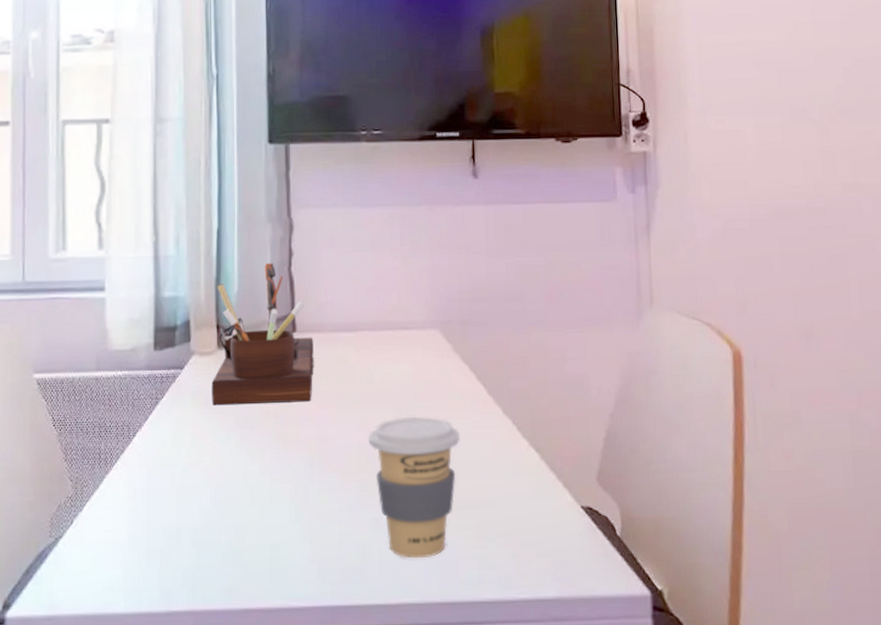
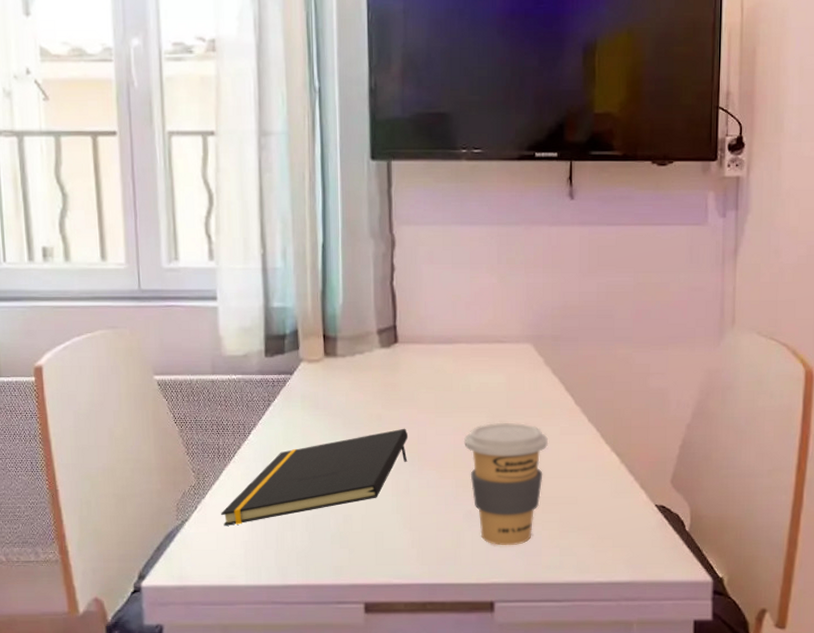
notepad: none [99,425,308,543] -> present [221,428,409,526]
desk organizer: present [211,263,314,406] -> none [319,277,414,408]

